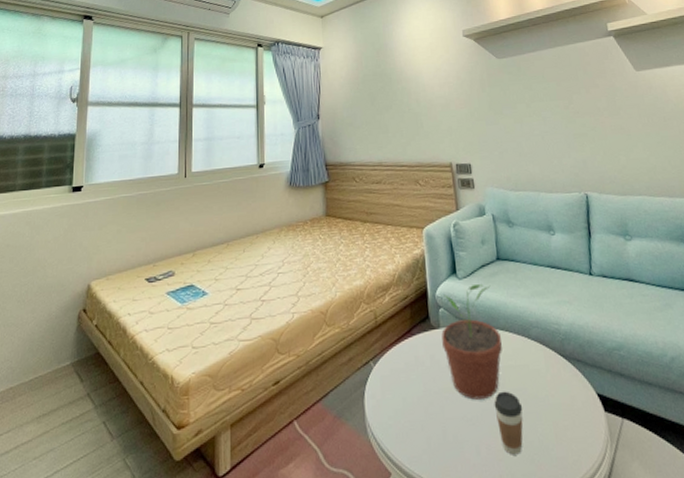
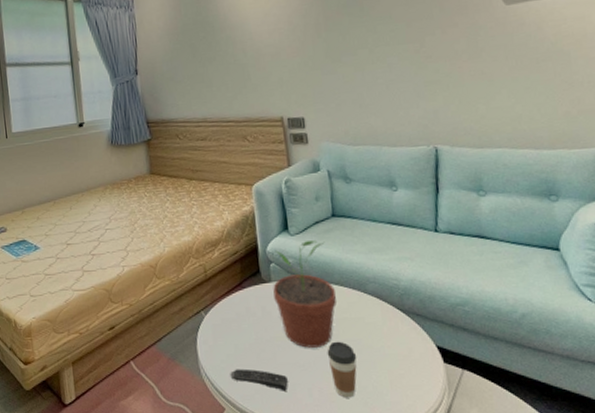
remote control: none [397,425,456,450] -> present [230,368,288,391]

